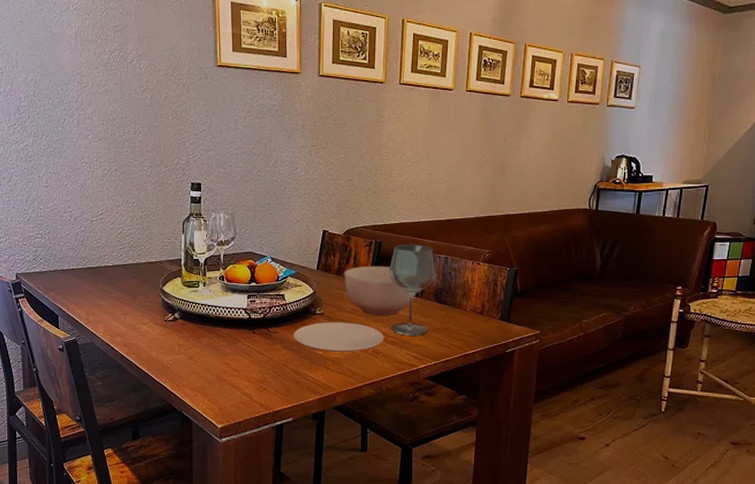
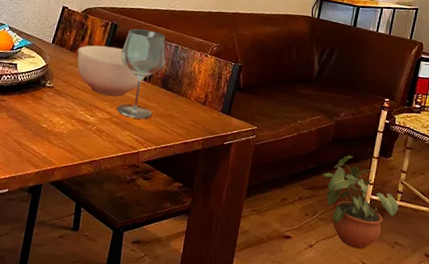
plate: present [293,322,385,353] -> none [20,95,109,129]
potted plant: none [614,350,699,443] -> present [322,155,398,249]

